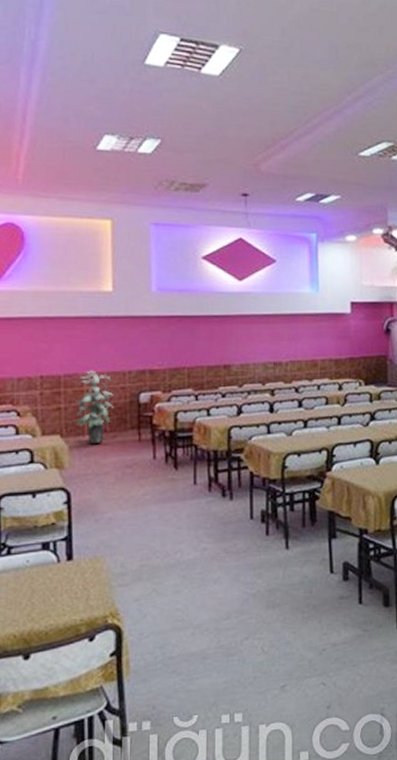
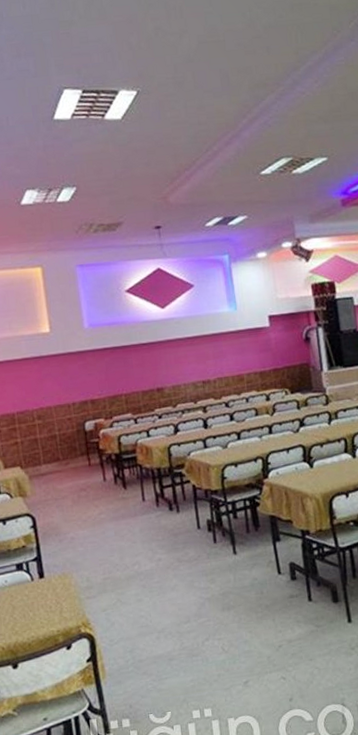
indoor plant: present [75,370,114,444] -> none [29,405,64,473]

